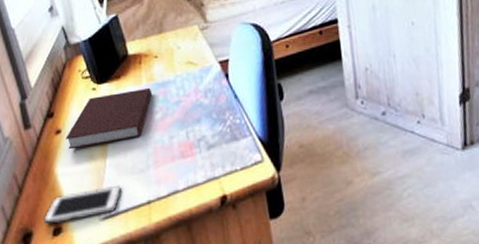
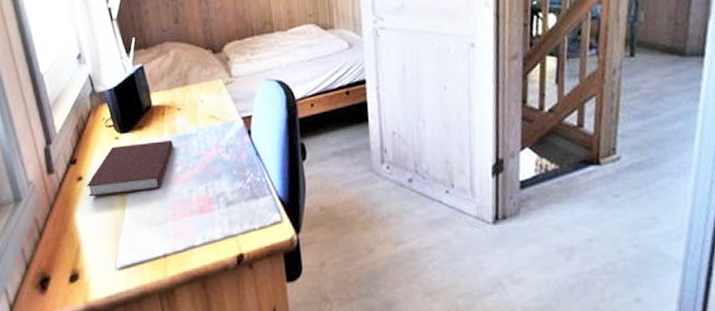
cell phone: present [43,185,121,224] -> none [61,236,138,270]

